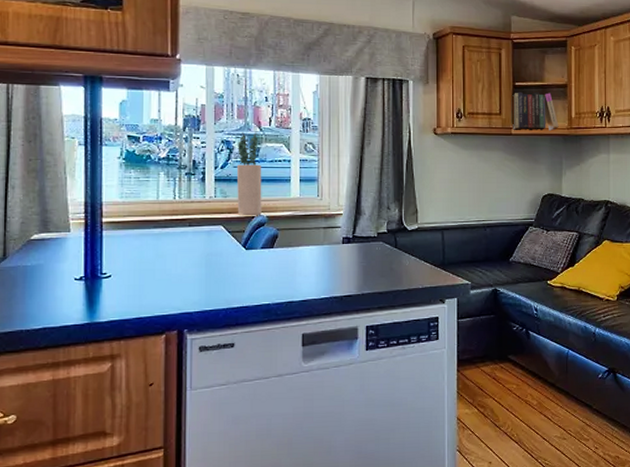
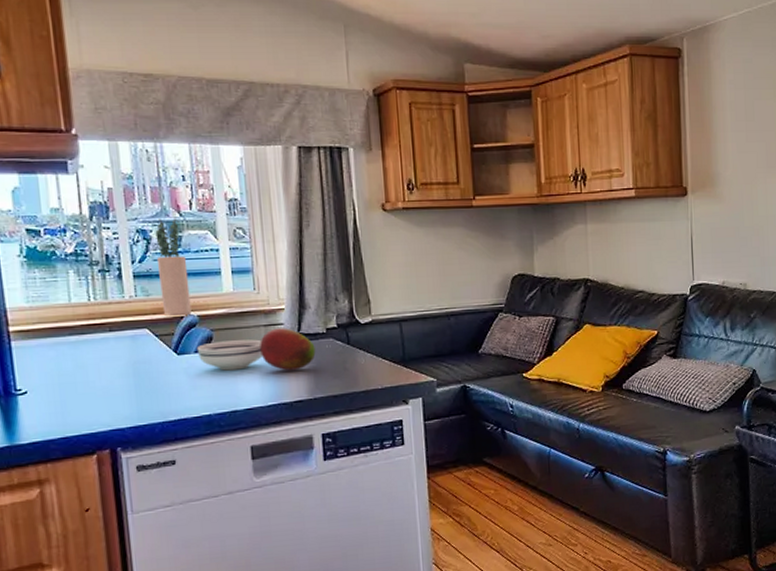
bowl: none [263,239,321,266] -> present [196,339,264,371]
fruit: none [318,231,367,269] -> present [260,328,316,371]
books: present [512,92,559,132] -> none [471,155,527,203]

